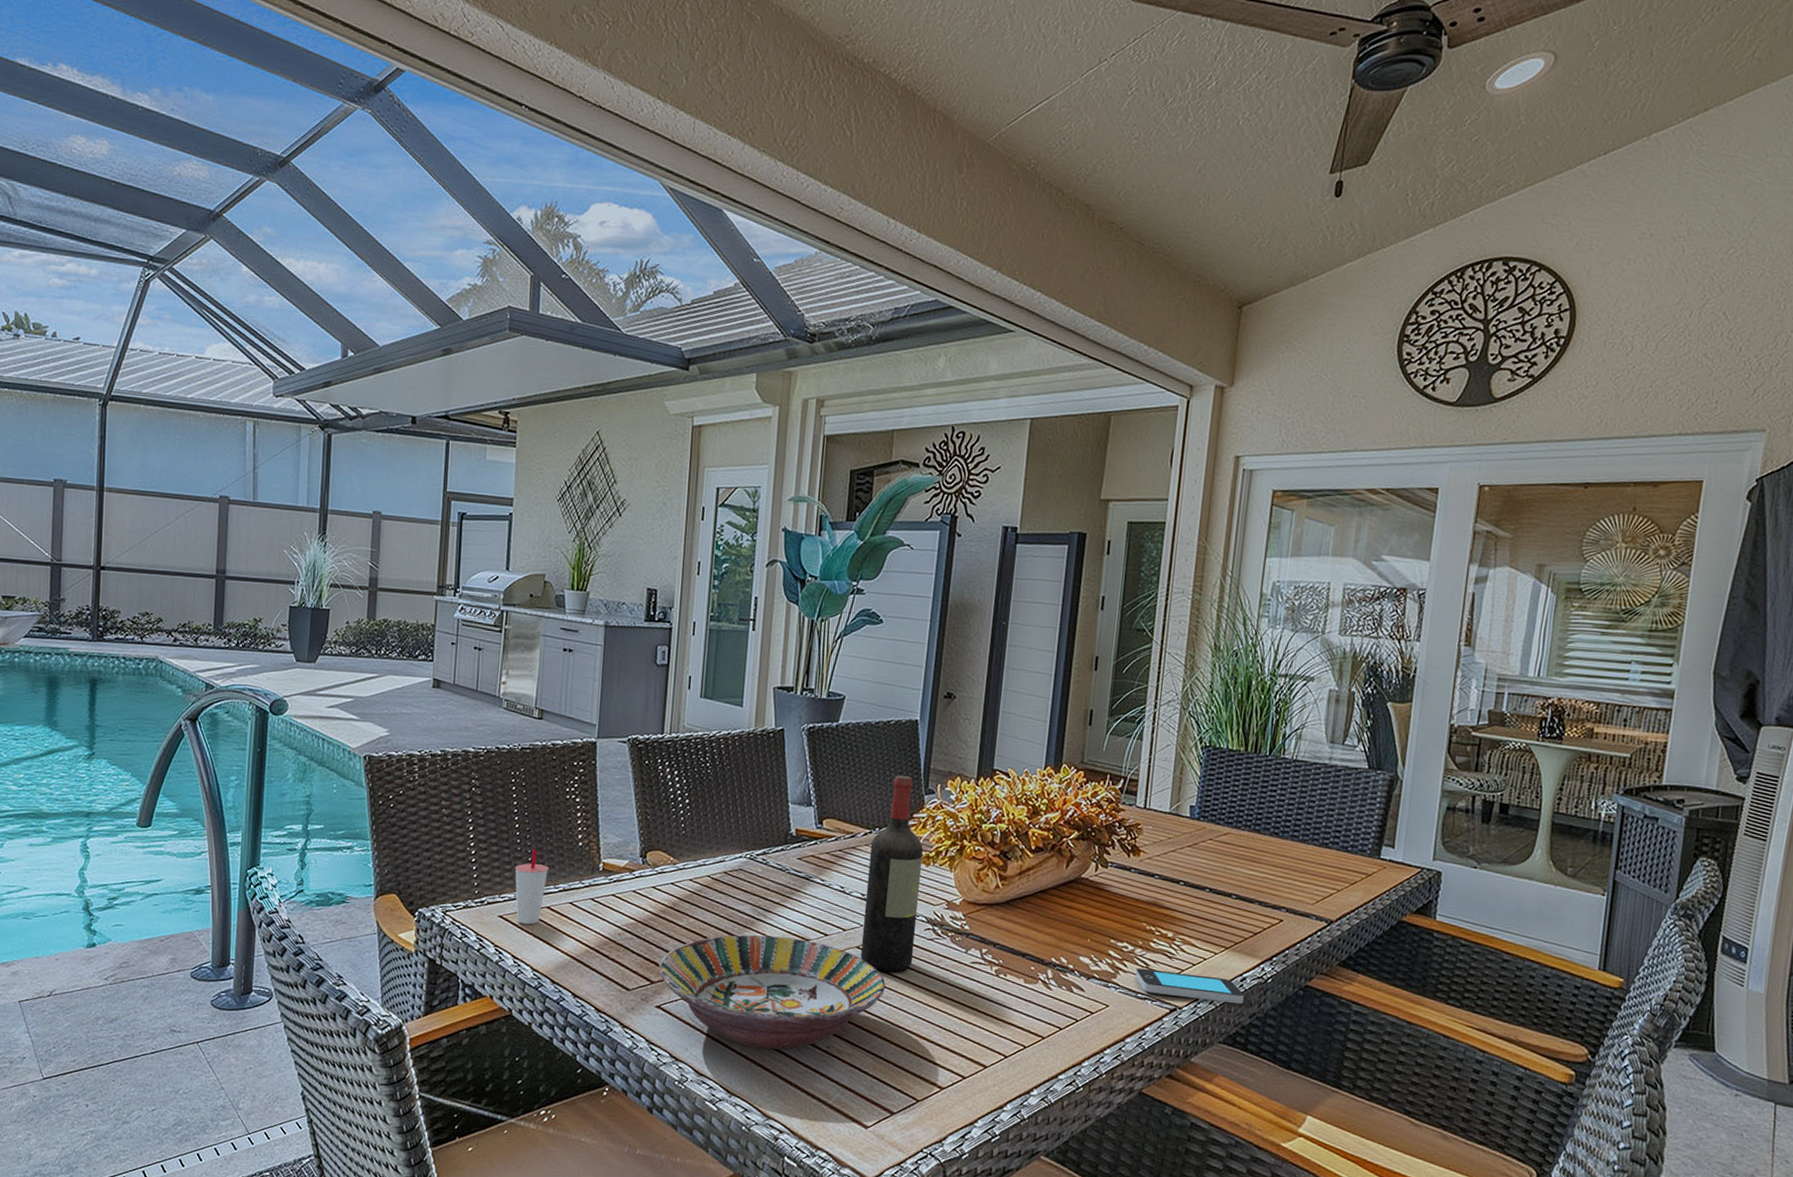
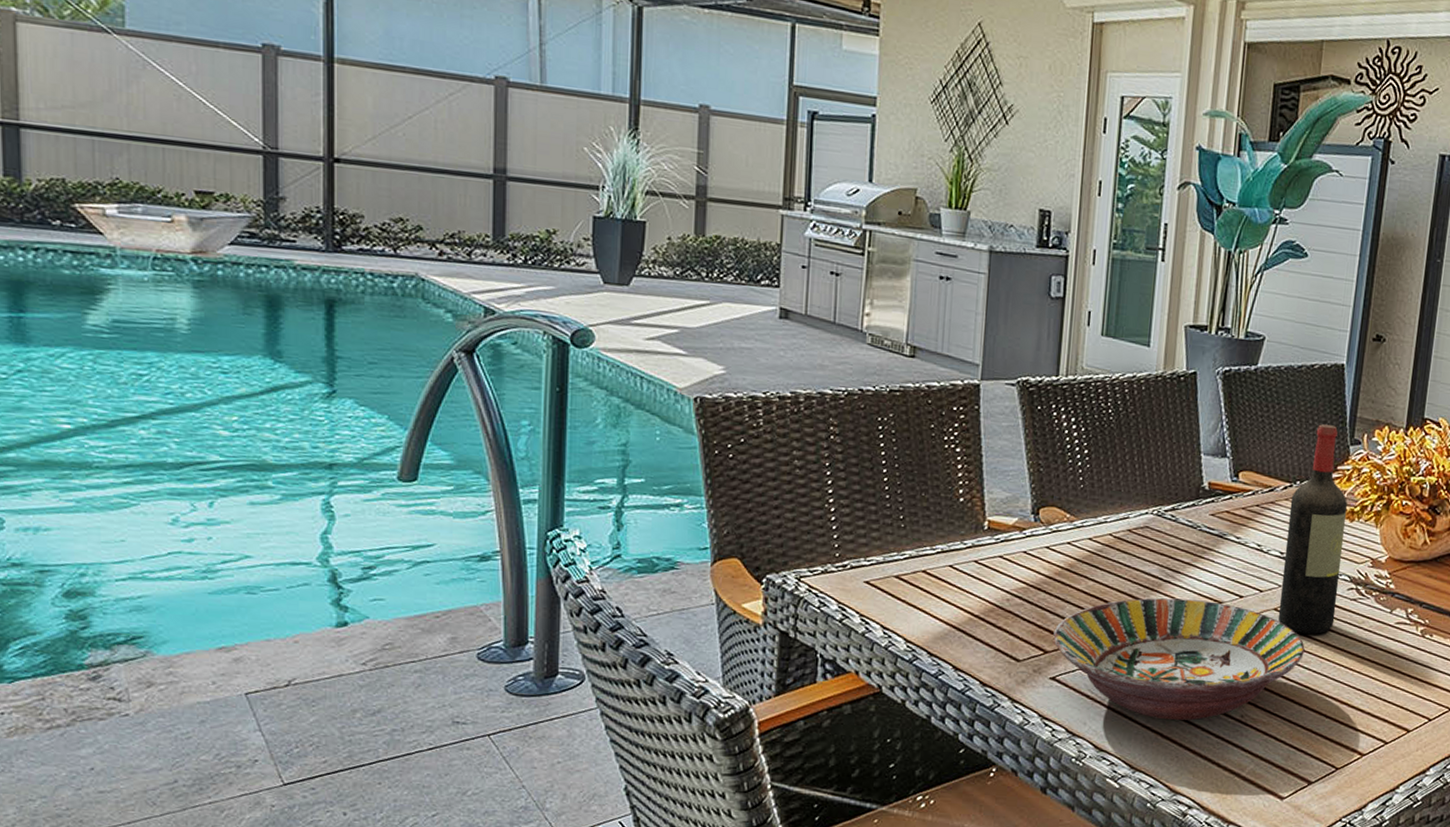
cup: present [514,849,550,925] -> none [883,506,925,591]

